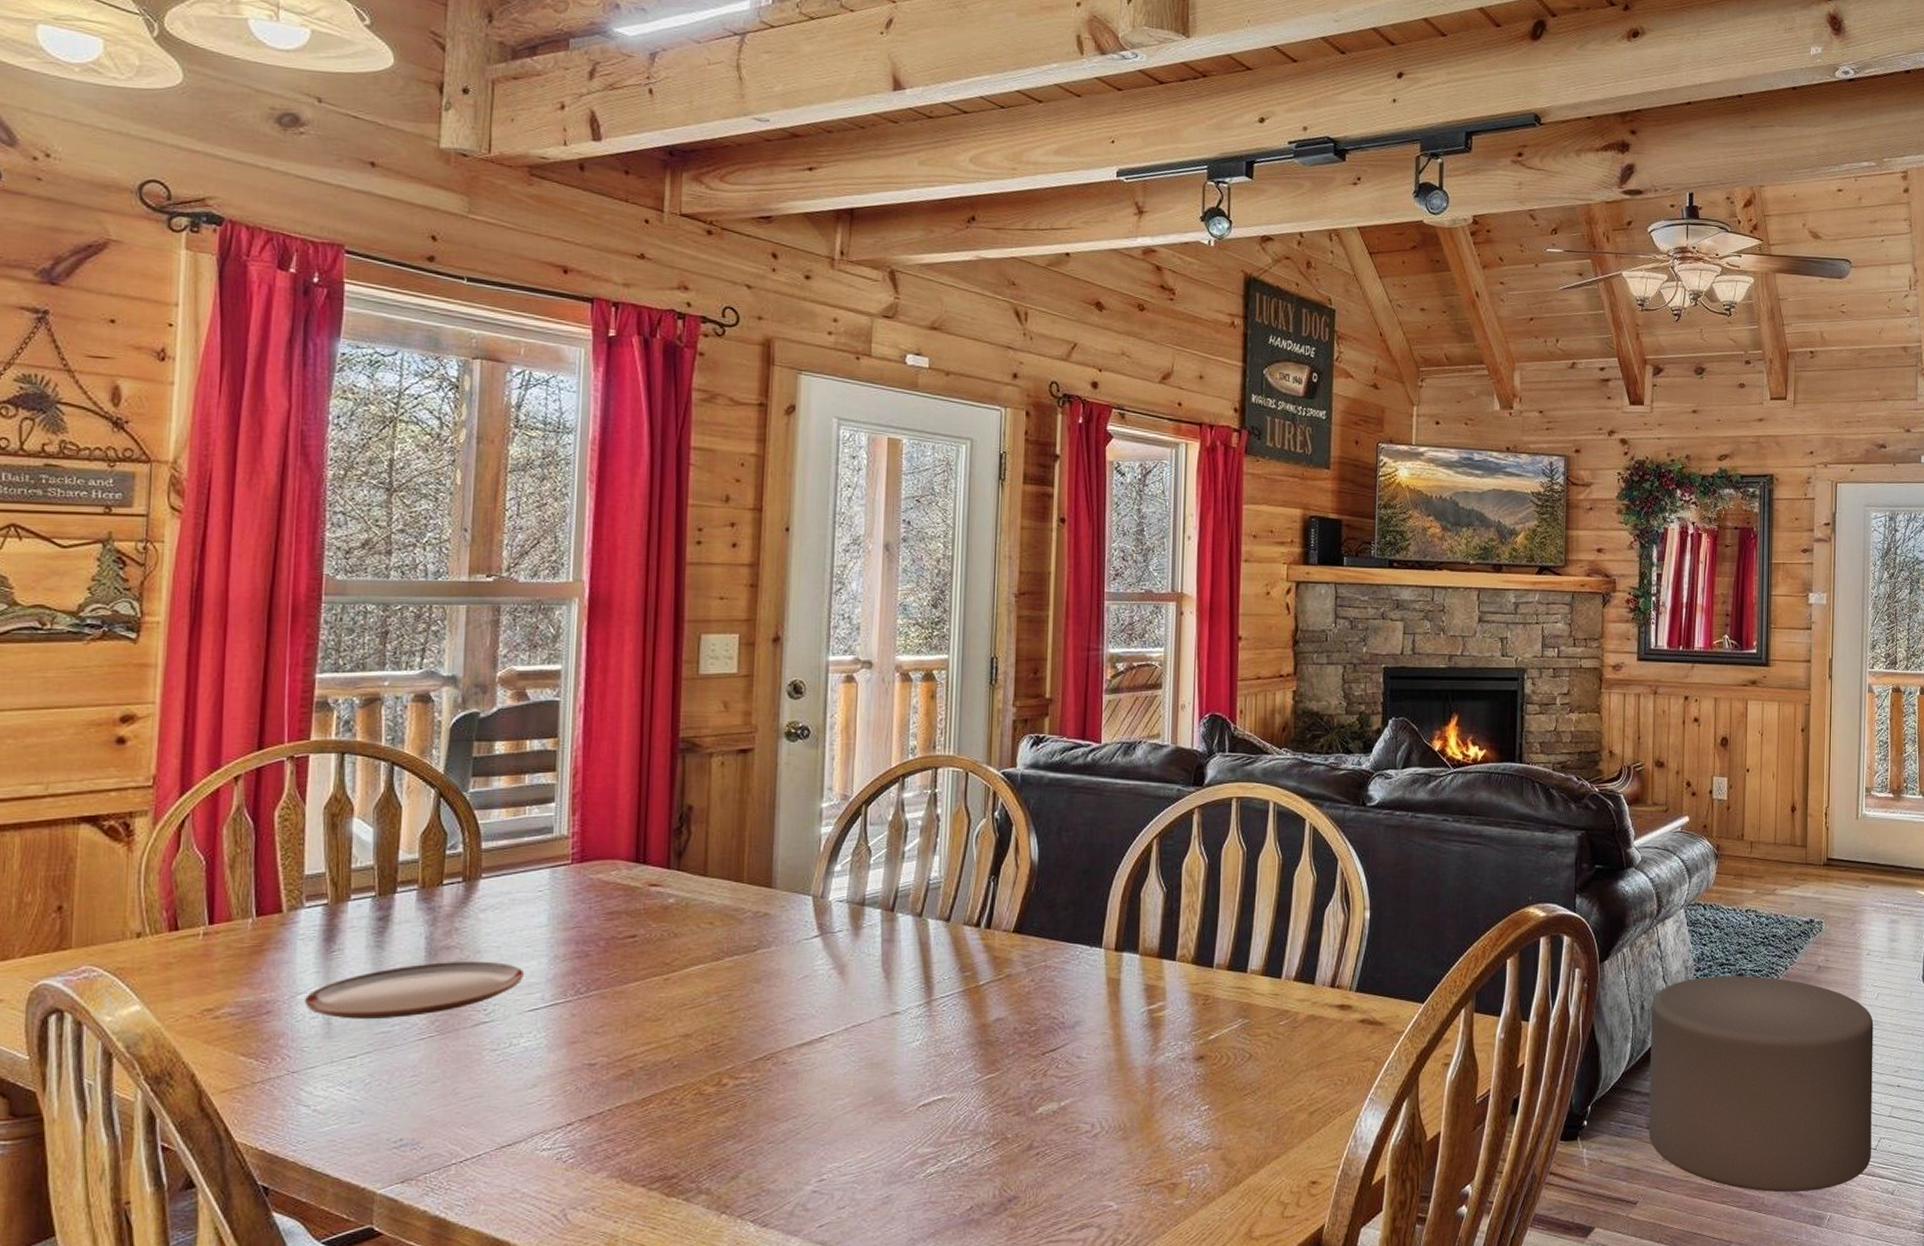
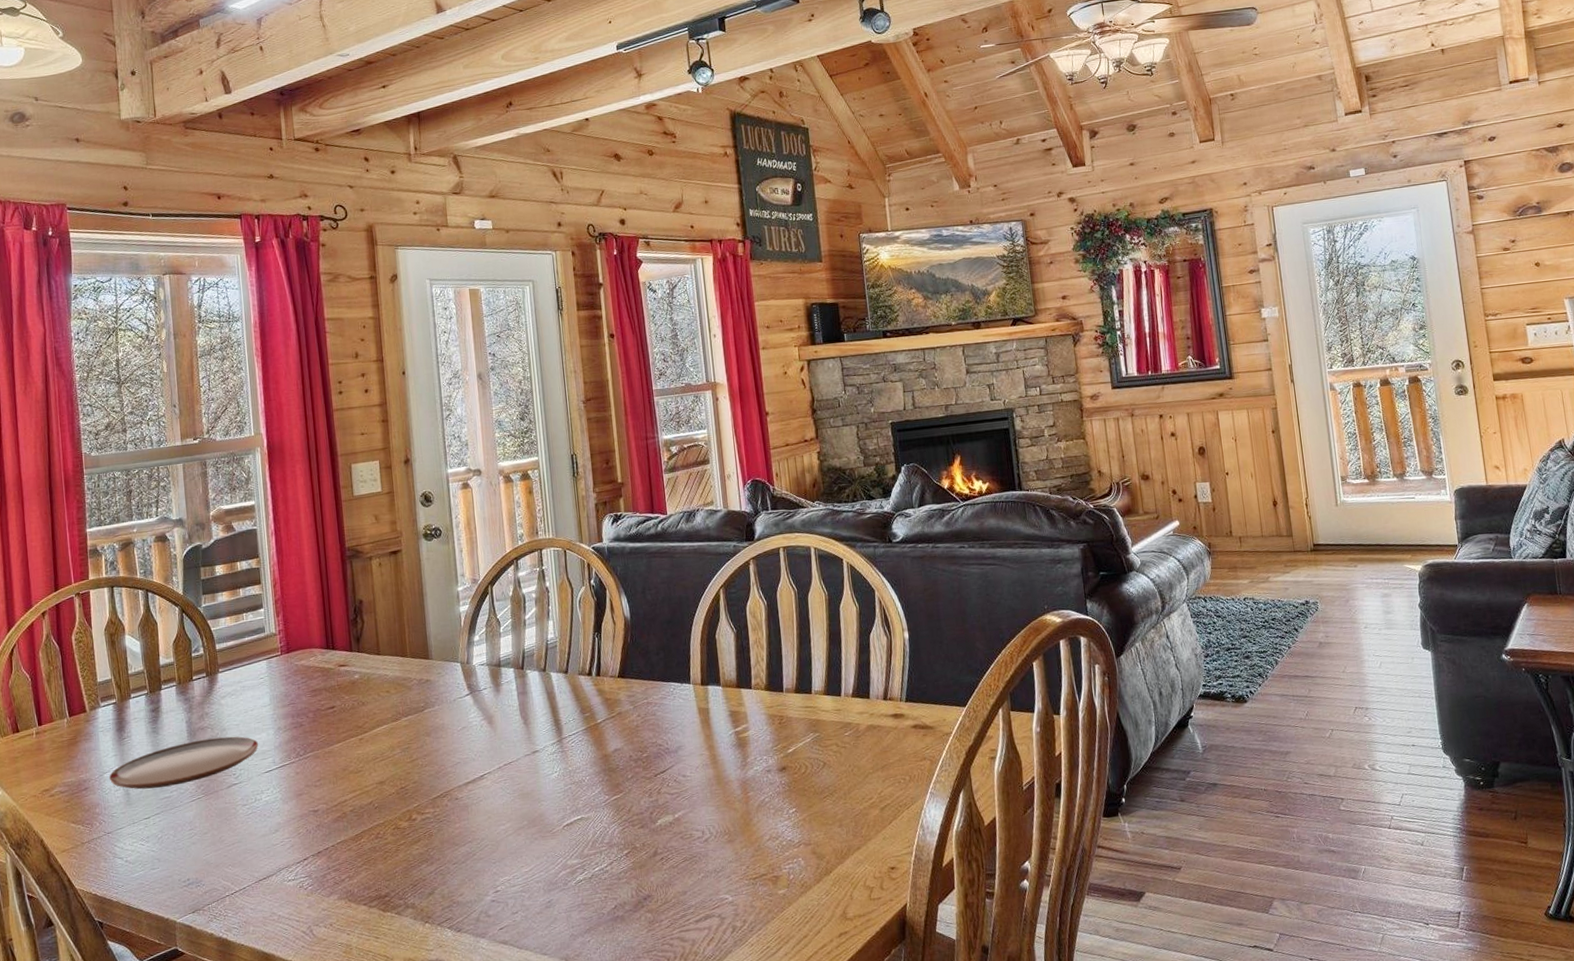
pouf: present [1649,975,1874,1193] -> none [1168,656,1397,851]

